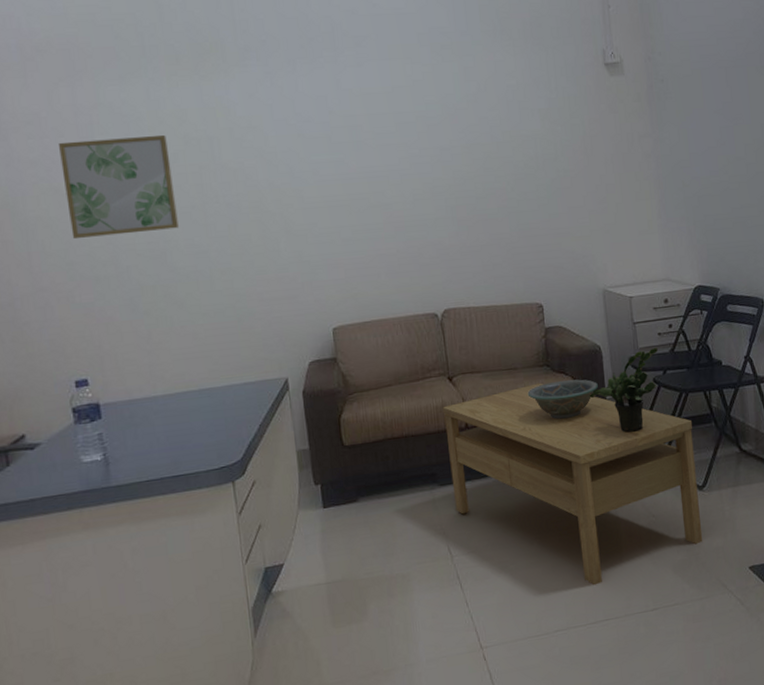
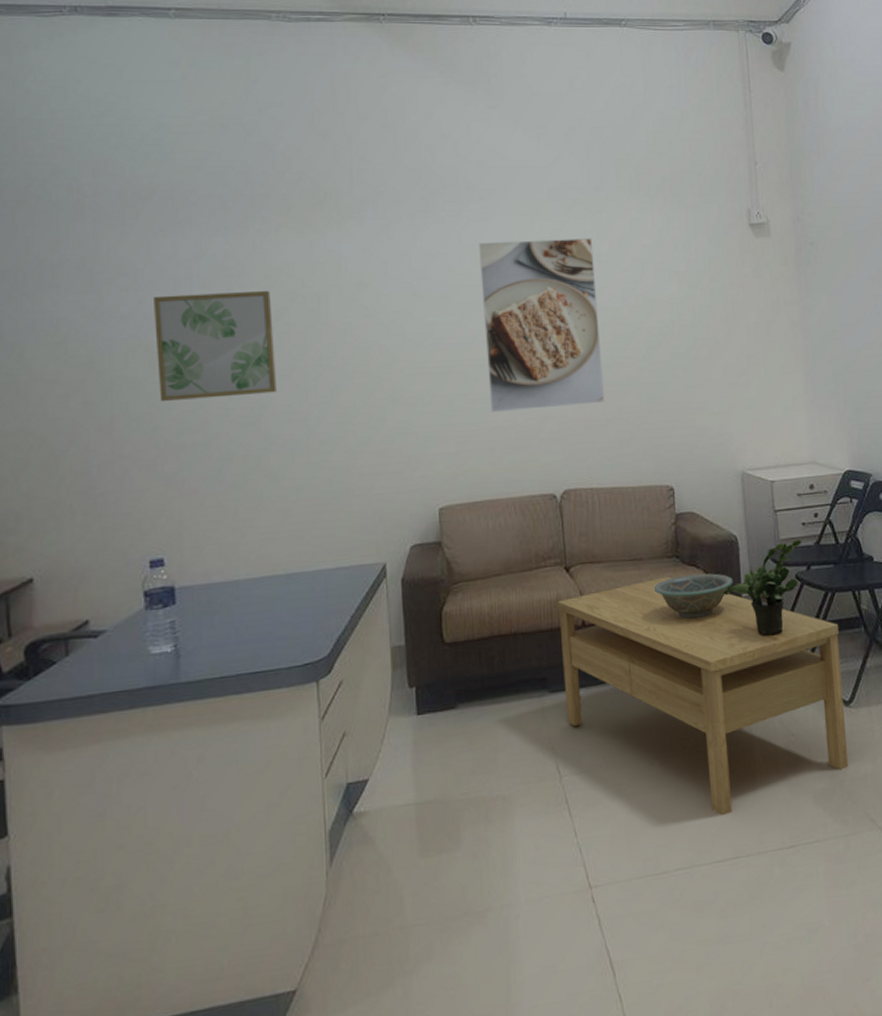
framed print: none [355,80,477,241] -> present [478,238,604,412]

